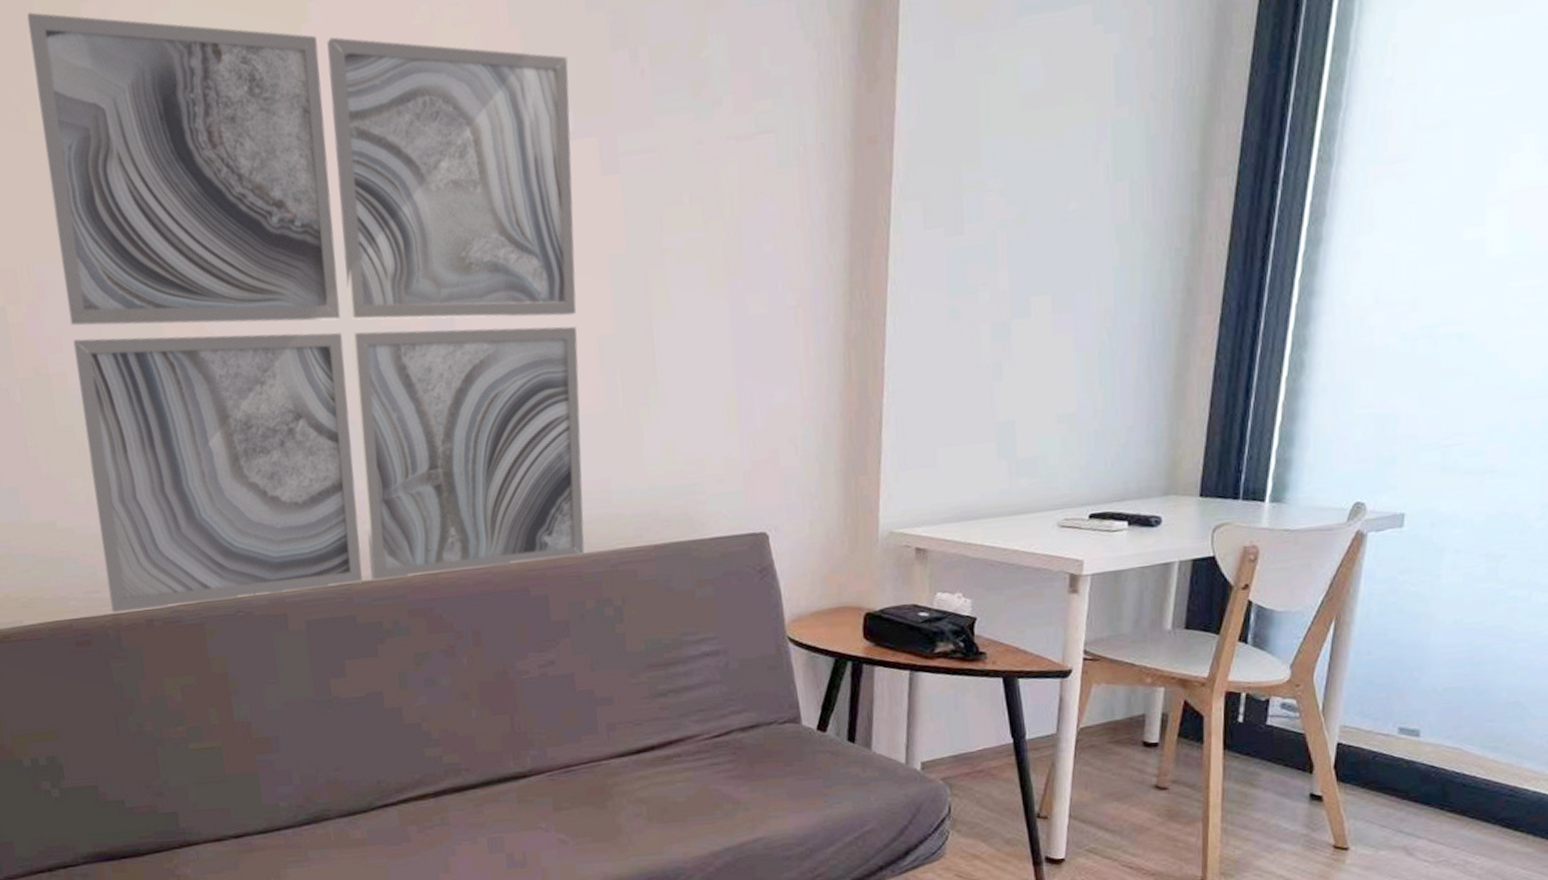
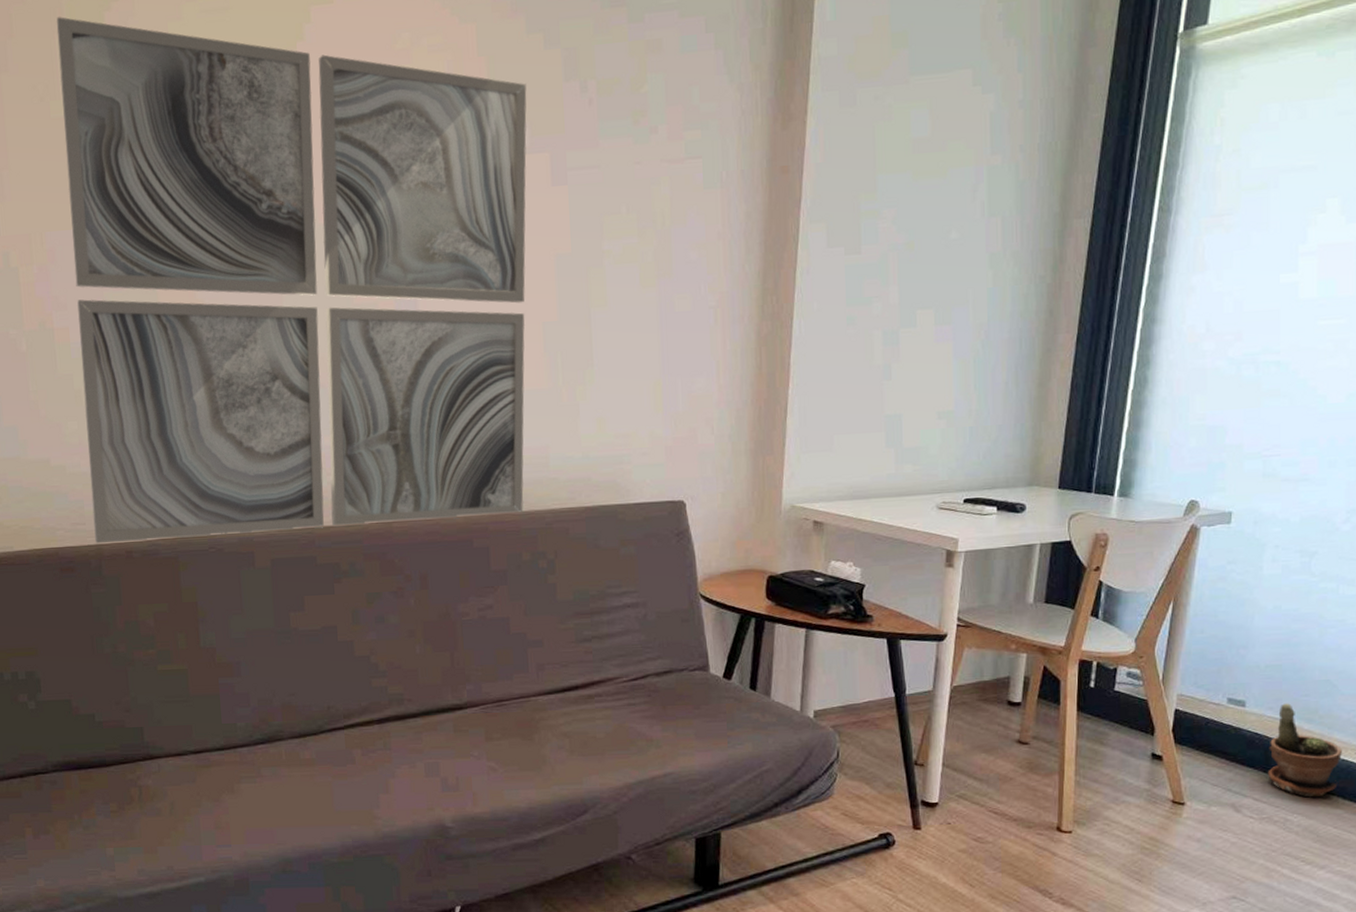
potted plant: none [1445,730,1534,836] -> present [1267,703,1343,798]

